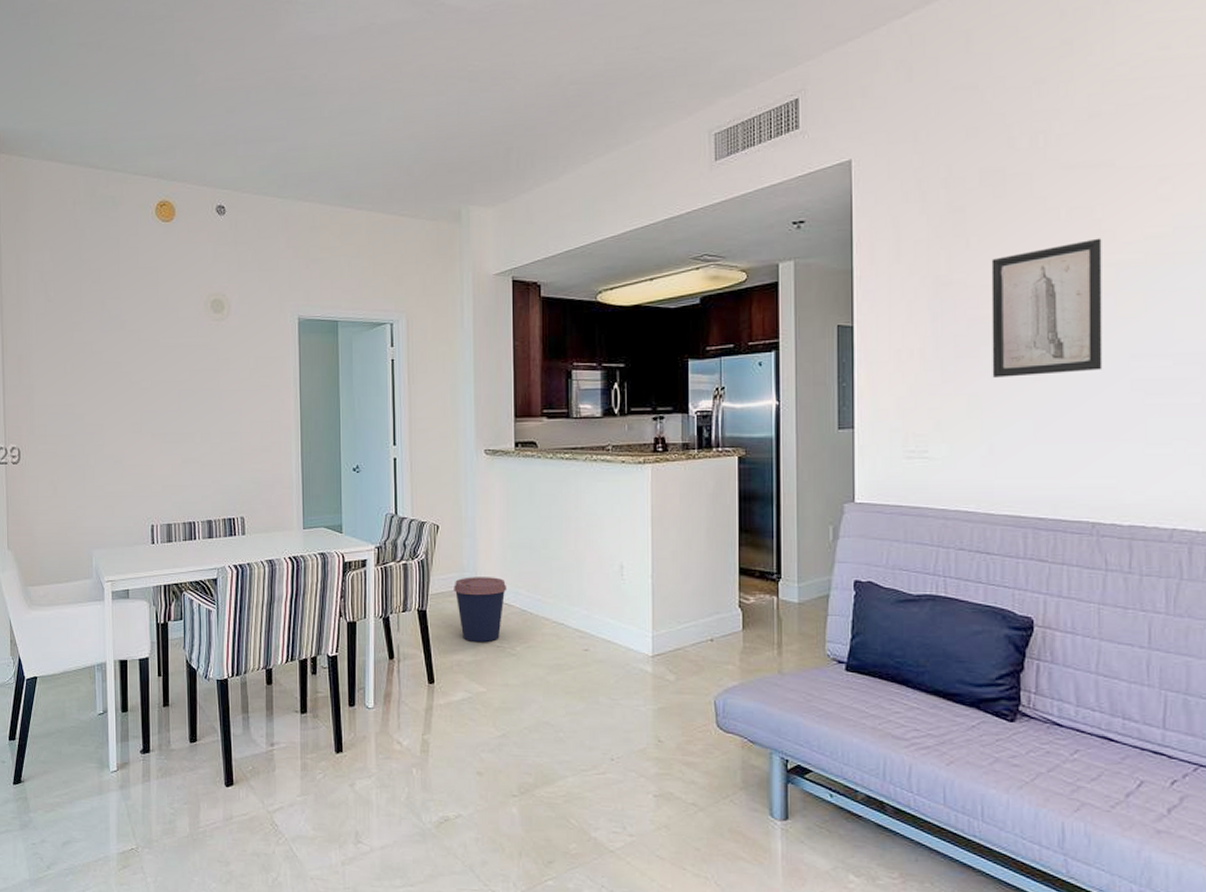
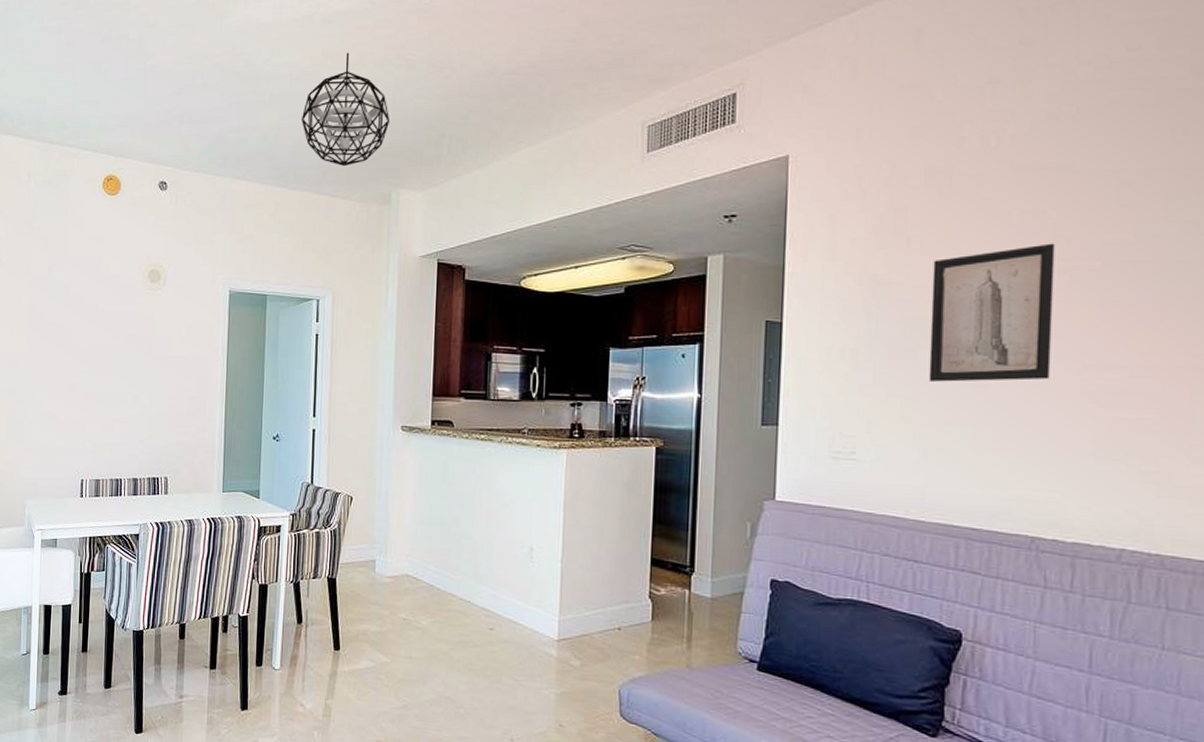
pendant light: none [364,64,456,184] -> present [302,52,390,167]
coffee cup: present [454,577,507,643] -> none [364,549,416,614]

